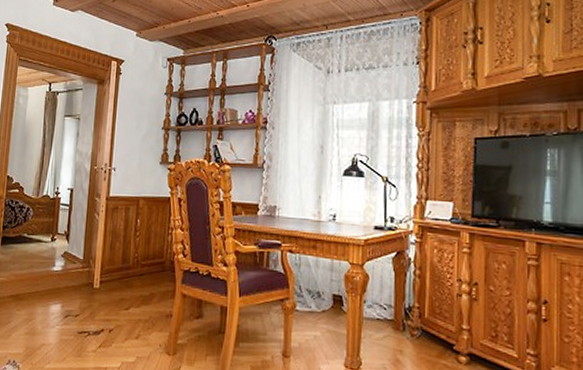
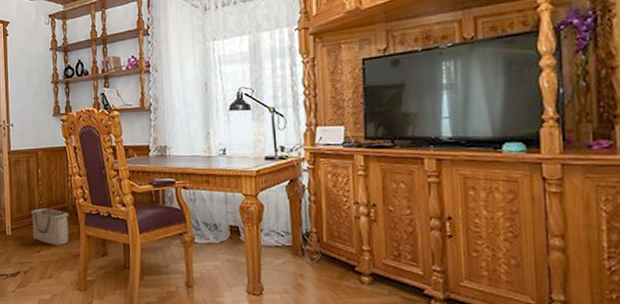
basket: none [123,261,166,304] -> present [30,208,69,246]

